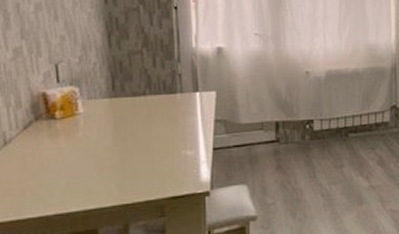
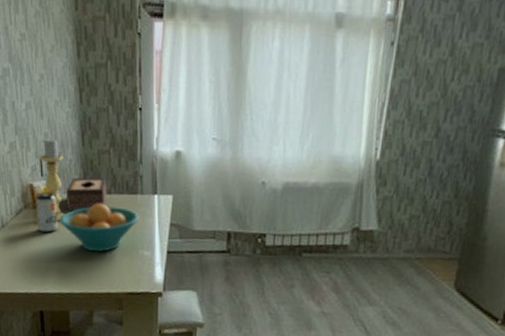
beverage can: none [50,100,82,146] -> present [36,192,59,234]
candle holder: none [55,41,89,131] -> present [40,138,65,222]
fruit bowl: none [82,106,180,159] -> present [59,203,139,252]
tissue box: none [91,79,141,118] -> present [66,177,107,212]

